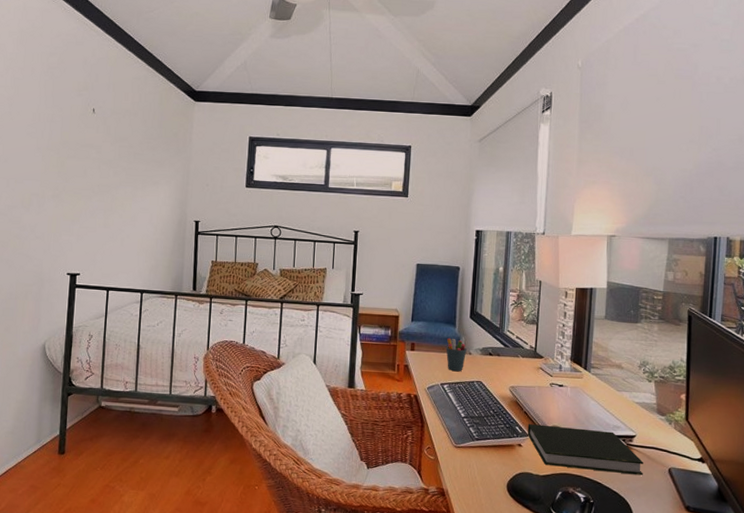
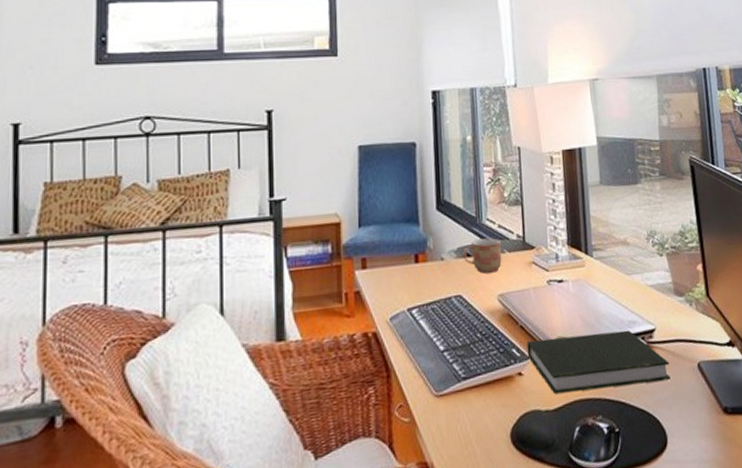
pen holder: present [446,337,466,372] -> none [408,241,437,288]
mug: none [486,344,518,370] -> present [462,238,502,274]

